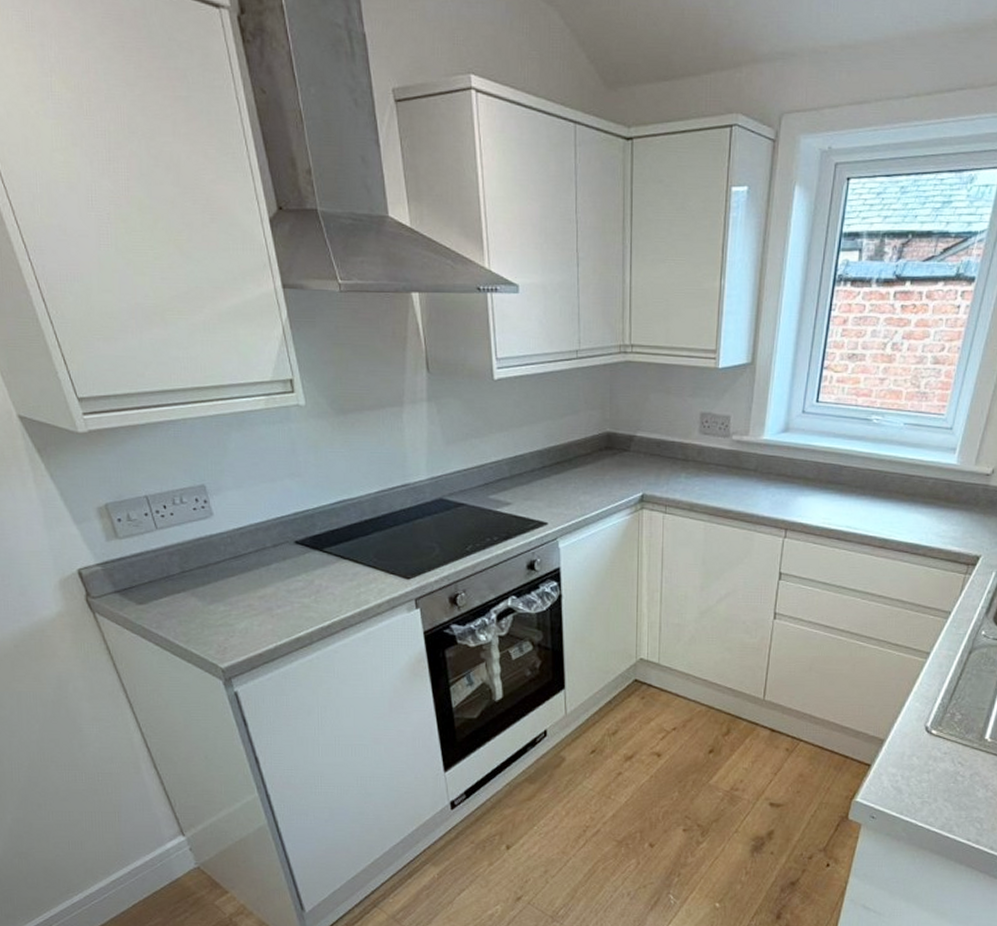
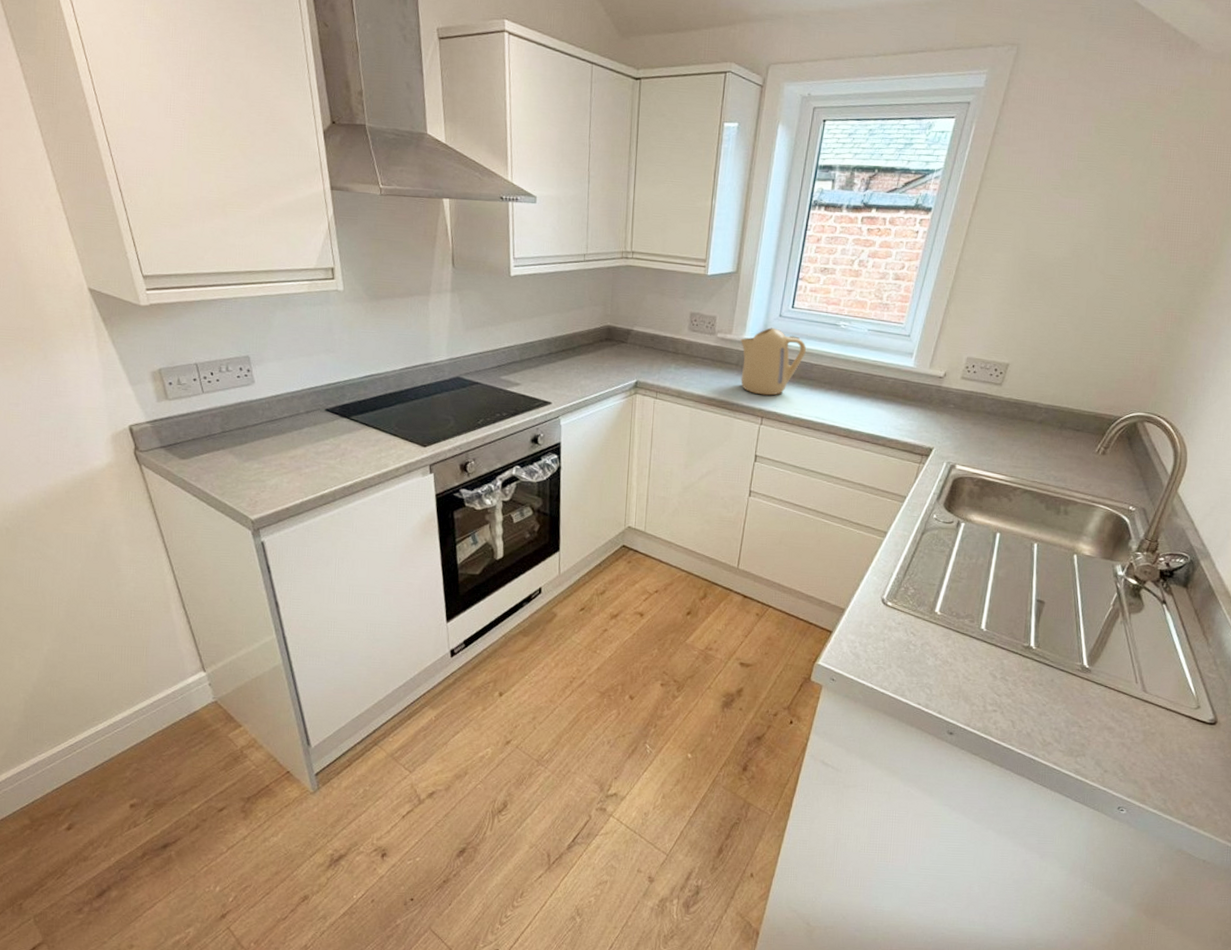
kettle: none [758,426,834,504] -> present [740,327,806,396]

